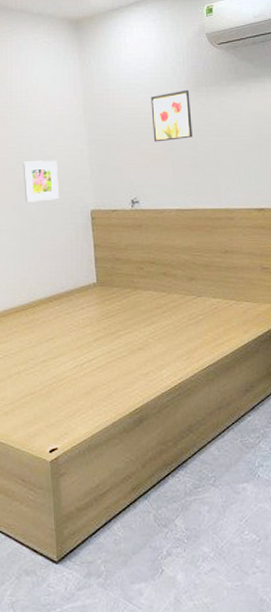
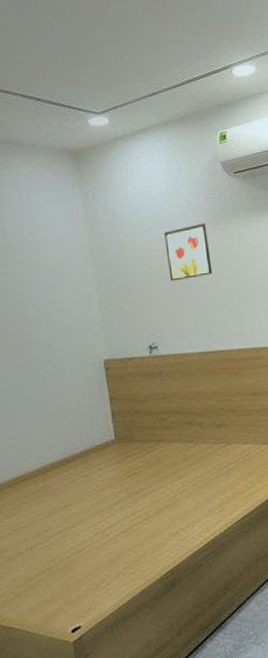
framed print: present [23,160,59,202] -> none [22,307,67,357]

